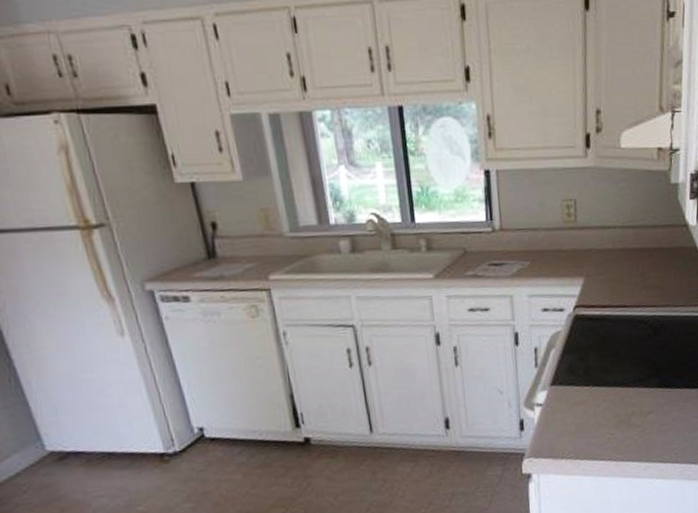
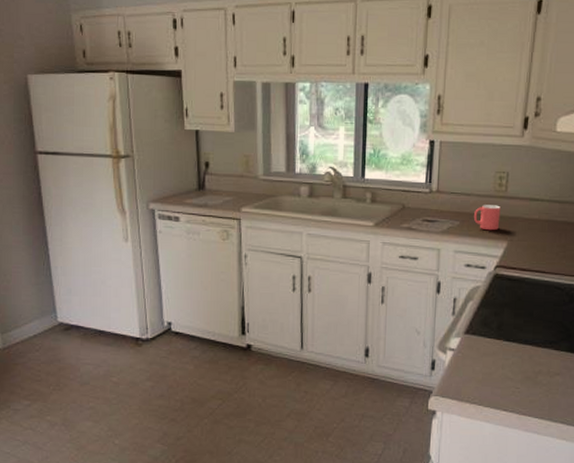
mug: none [544,238,573,268] -> present [473,205,501,231]

